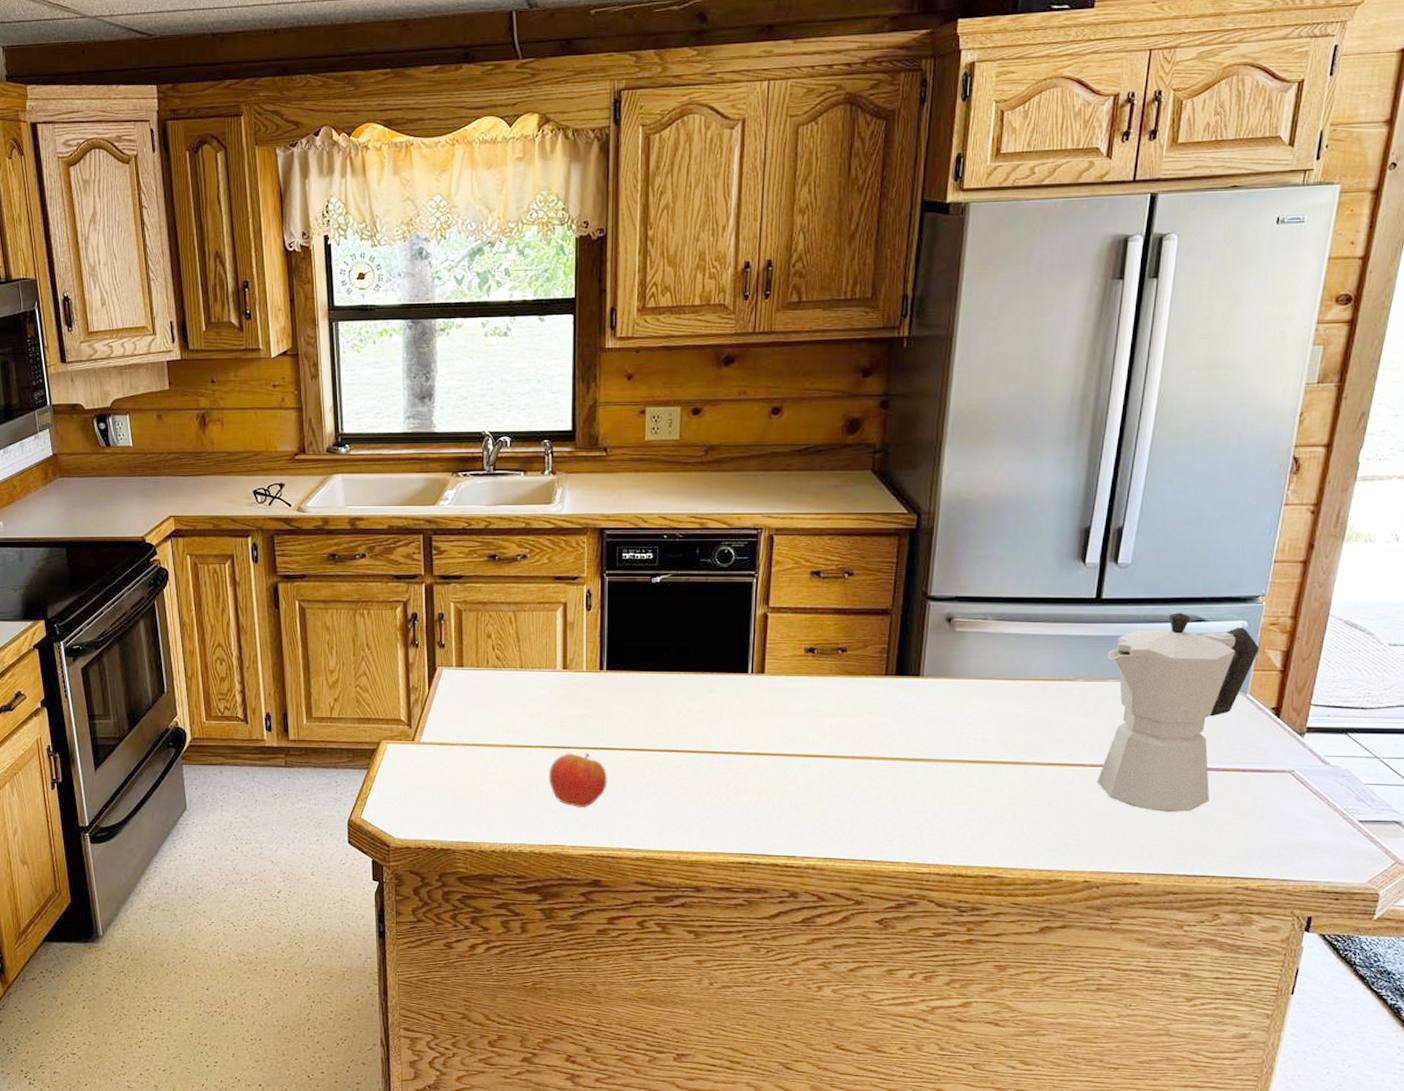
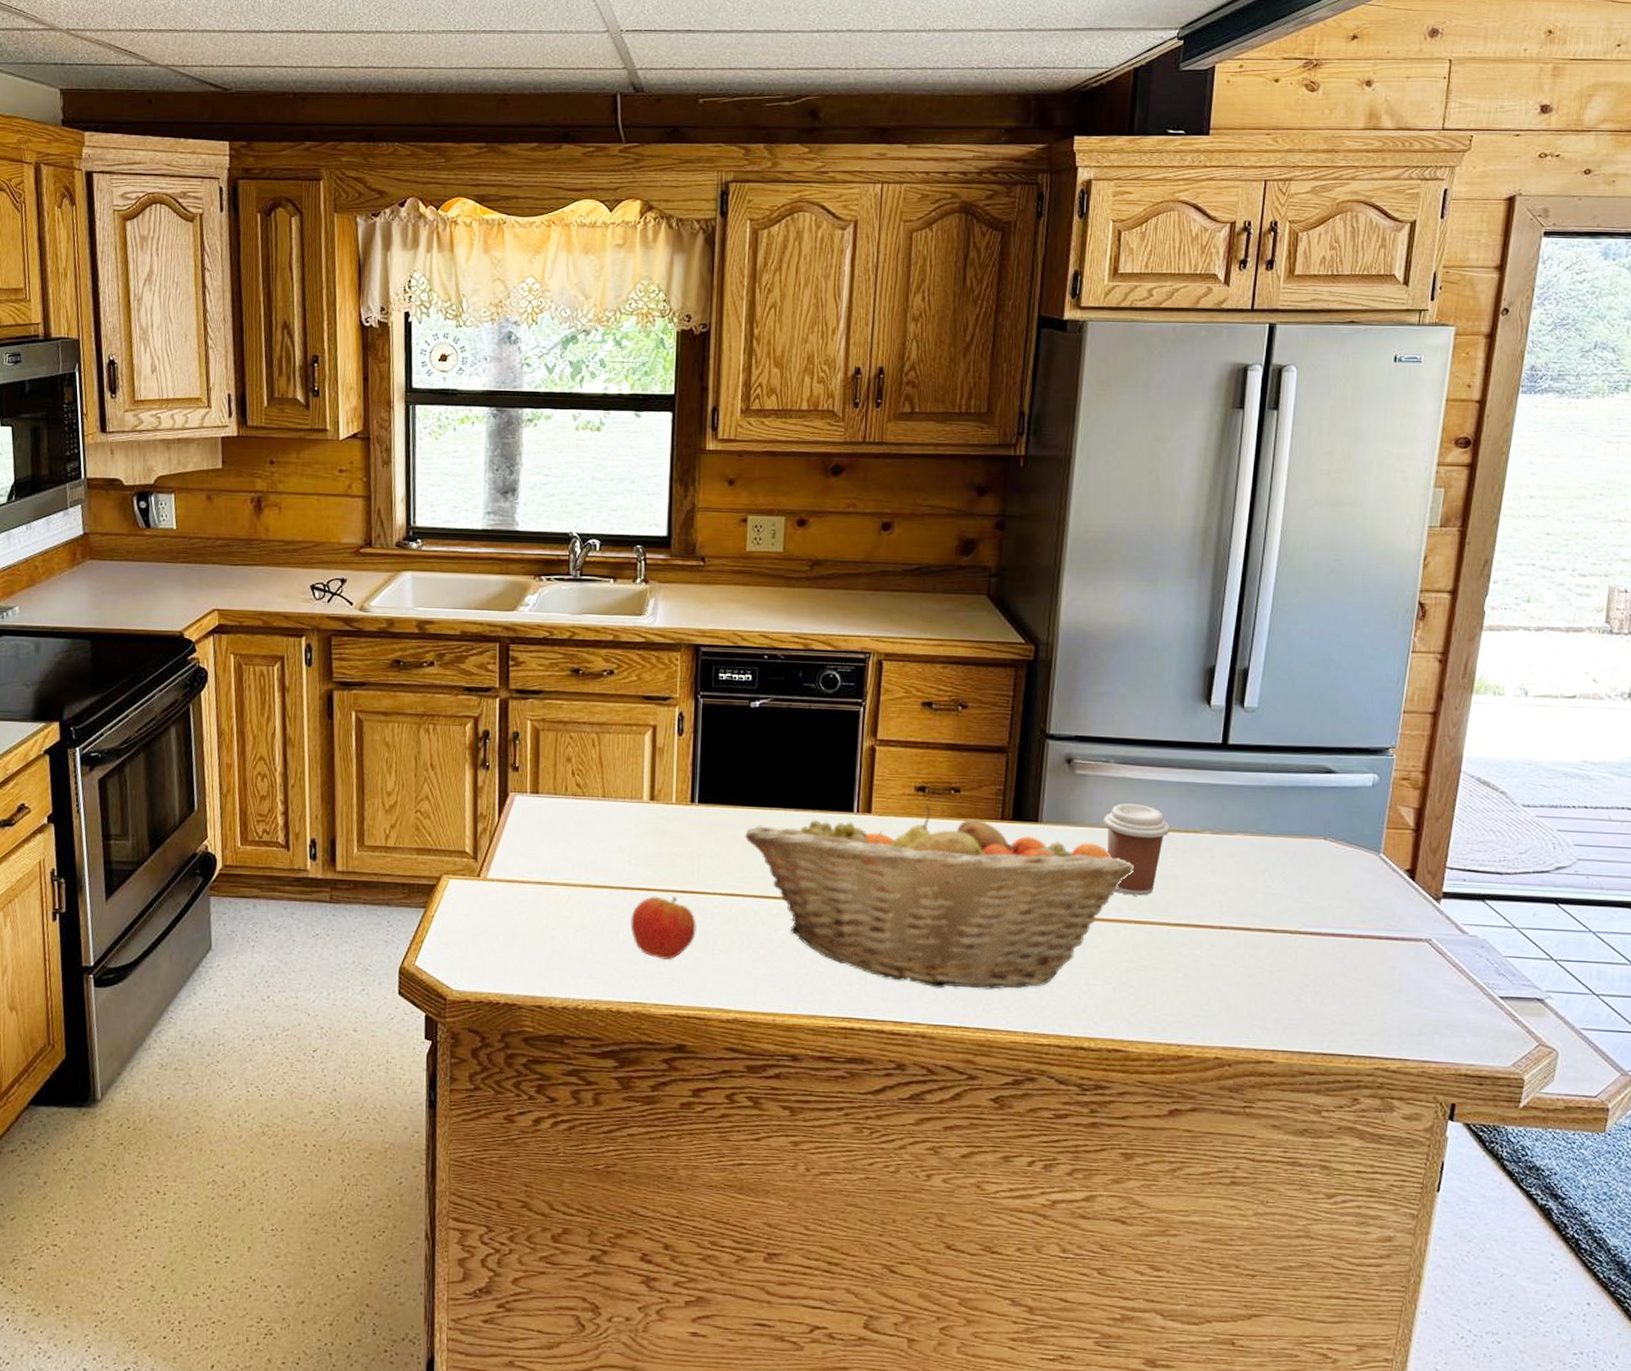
fruit basket: none [649,664,1009,826] -> present [745,805,1133,990]
coffee cup: none [982,657,1045,739] -> present [1104,803,1170,896]
moka pot: present [1097,613,1260,812] -> none [1227,762,1392,983]

